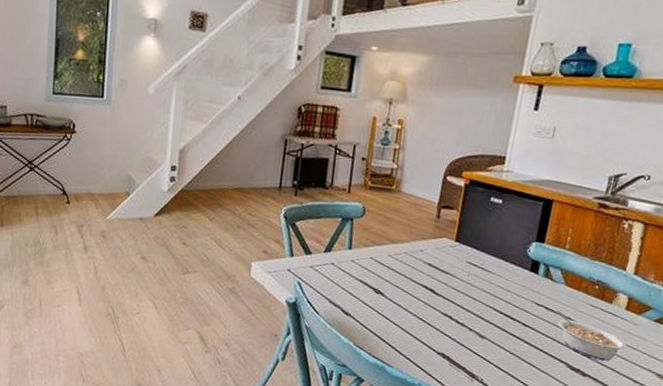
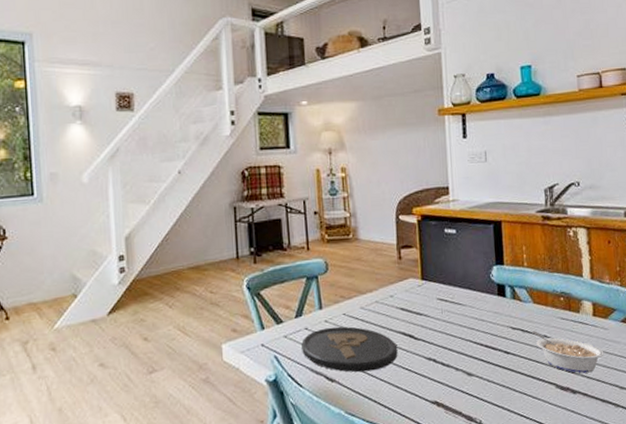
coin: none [324,267,417,314] -> present [301,326,398,373]

